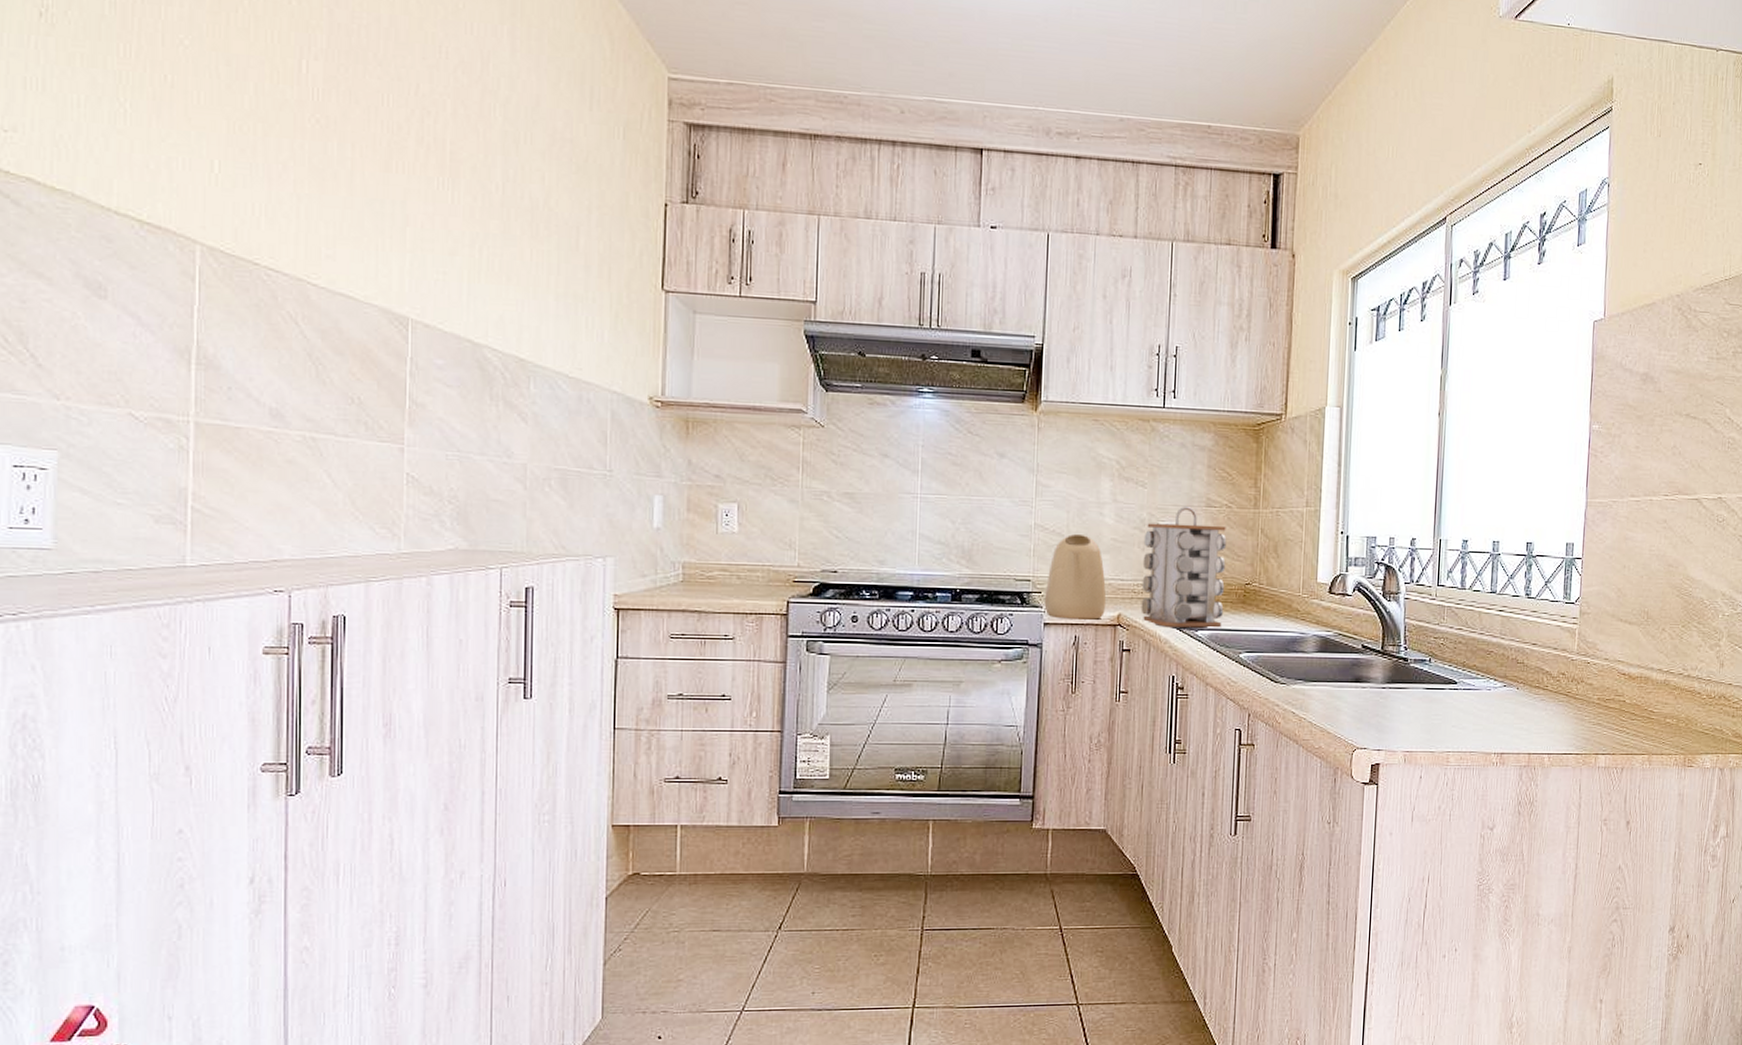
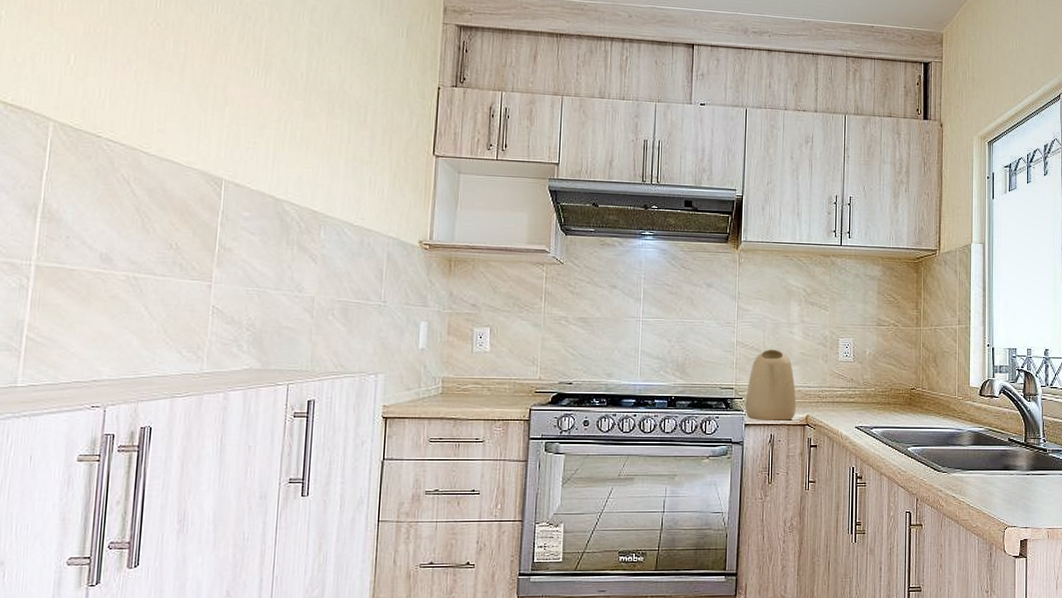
spice rack: present [1141,507,1227,629] -> none [825,326,895,427]

